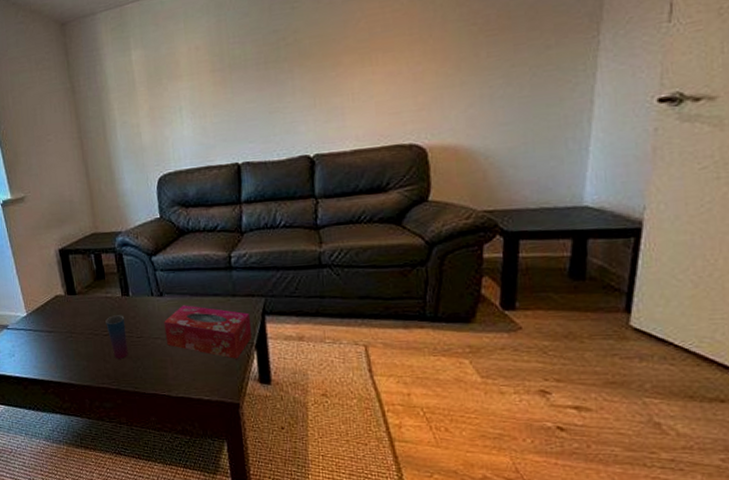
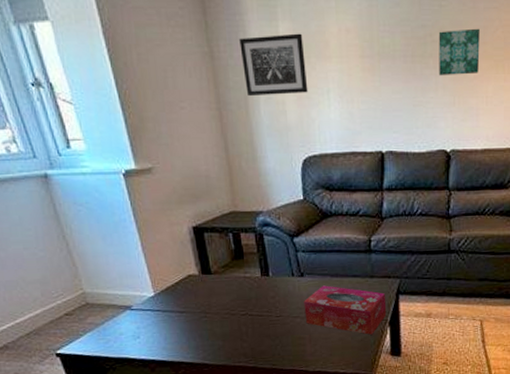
wall art: none [97,58,161,122] -> present [239,33,308,96]
cup: present [105,315,128,359] -> none [243,295,267,338]
wall art: none [292,23,341,79] -> present [438,28,480,76]

